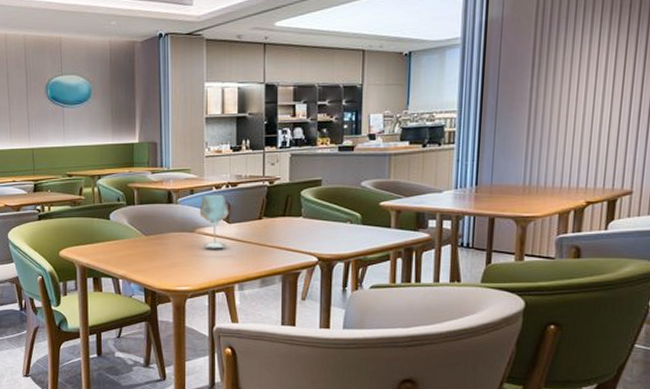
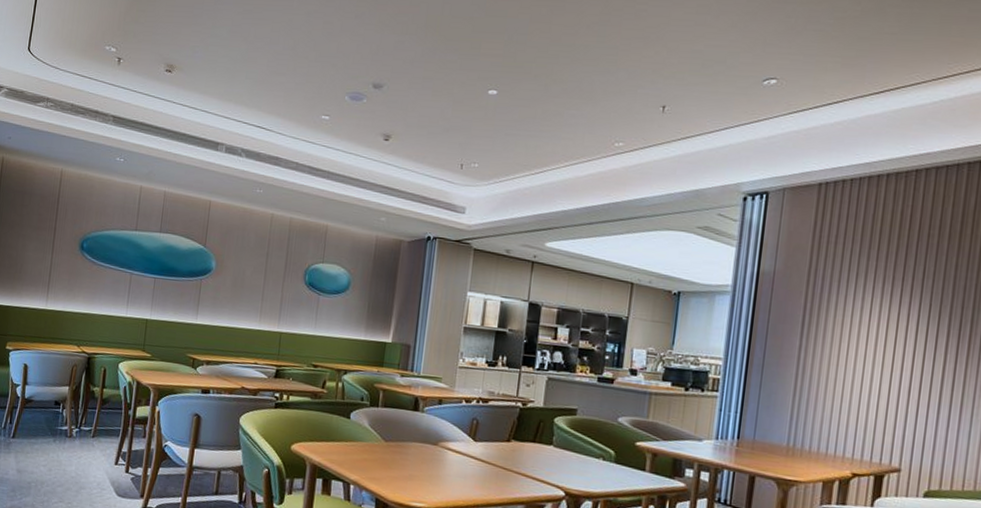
wine glass: present [199,194,229,249] -> none [445,407,477,467]

